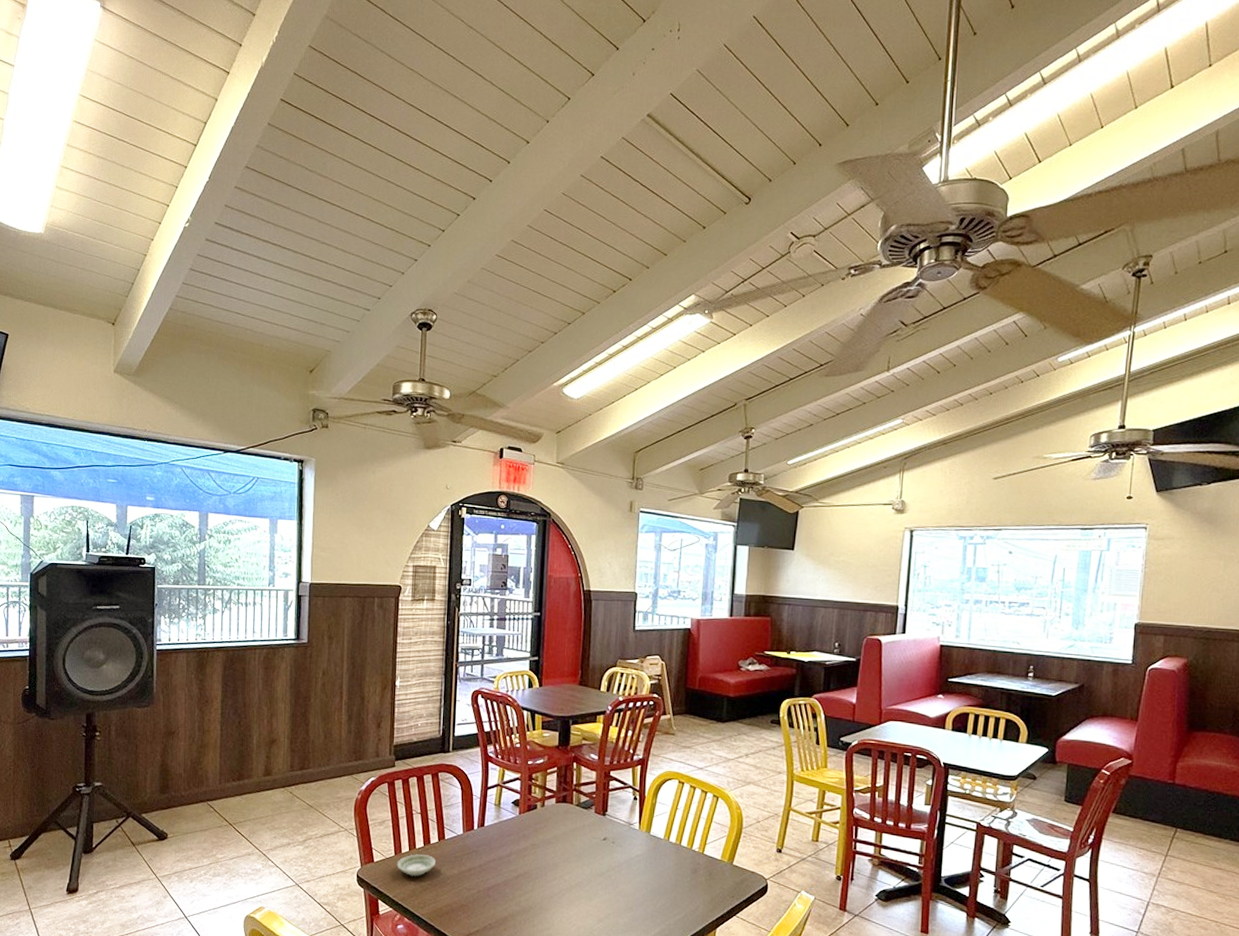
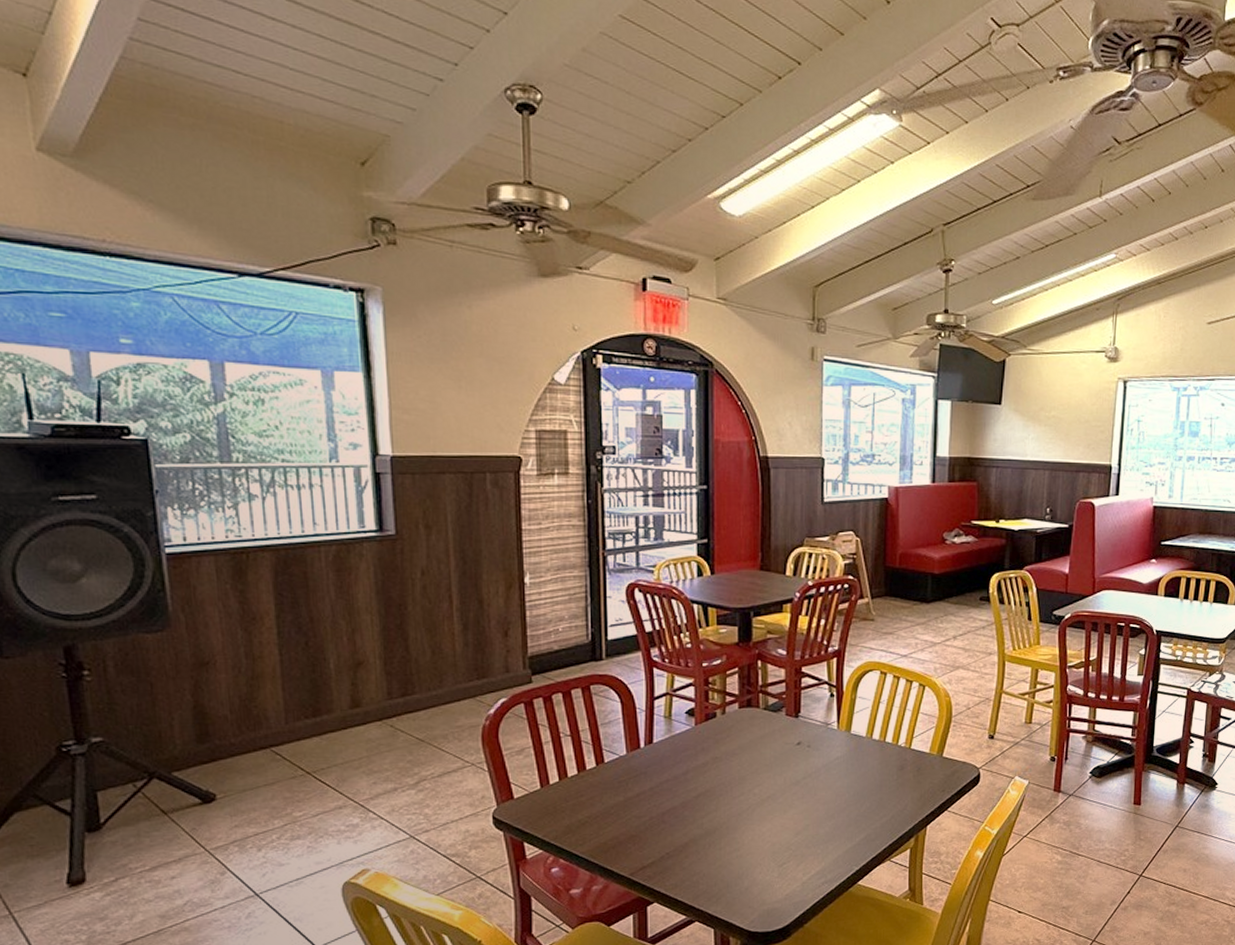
saucer: present [397,854,436,877] -> none [544,783,594,811]

